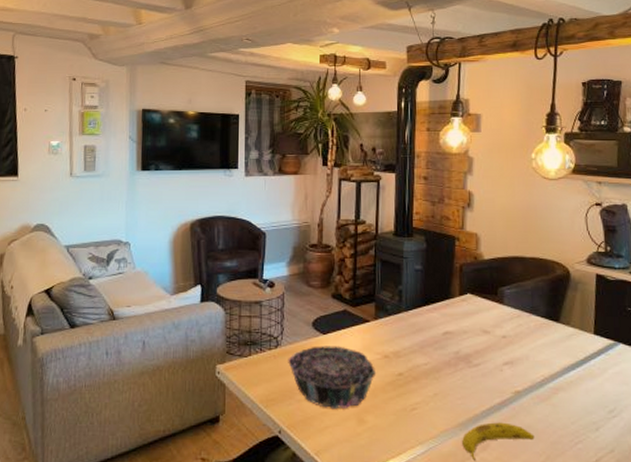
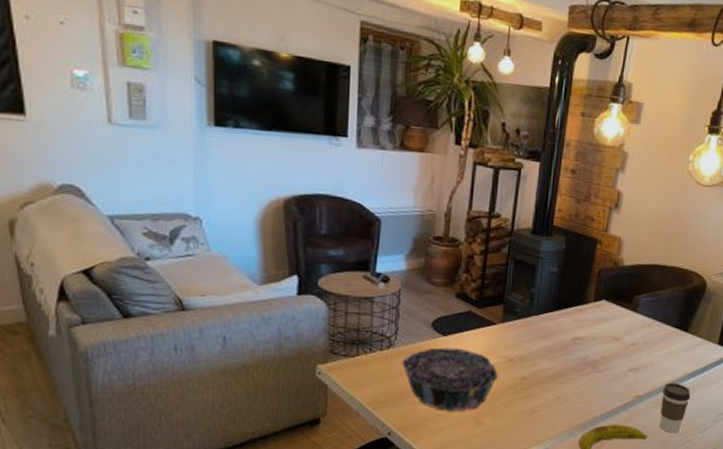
coffee cup: none [543,376,575,433] -> present [659,382,691,433]

